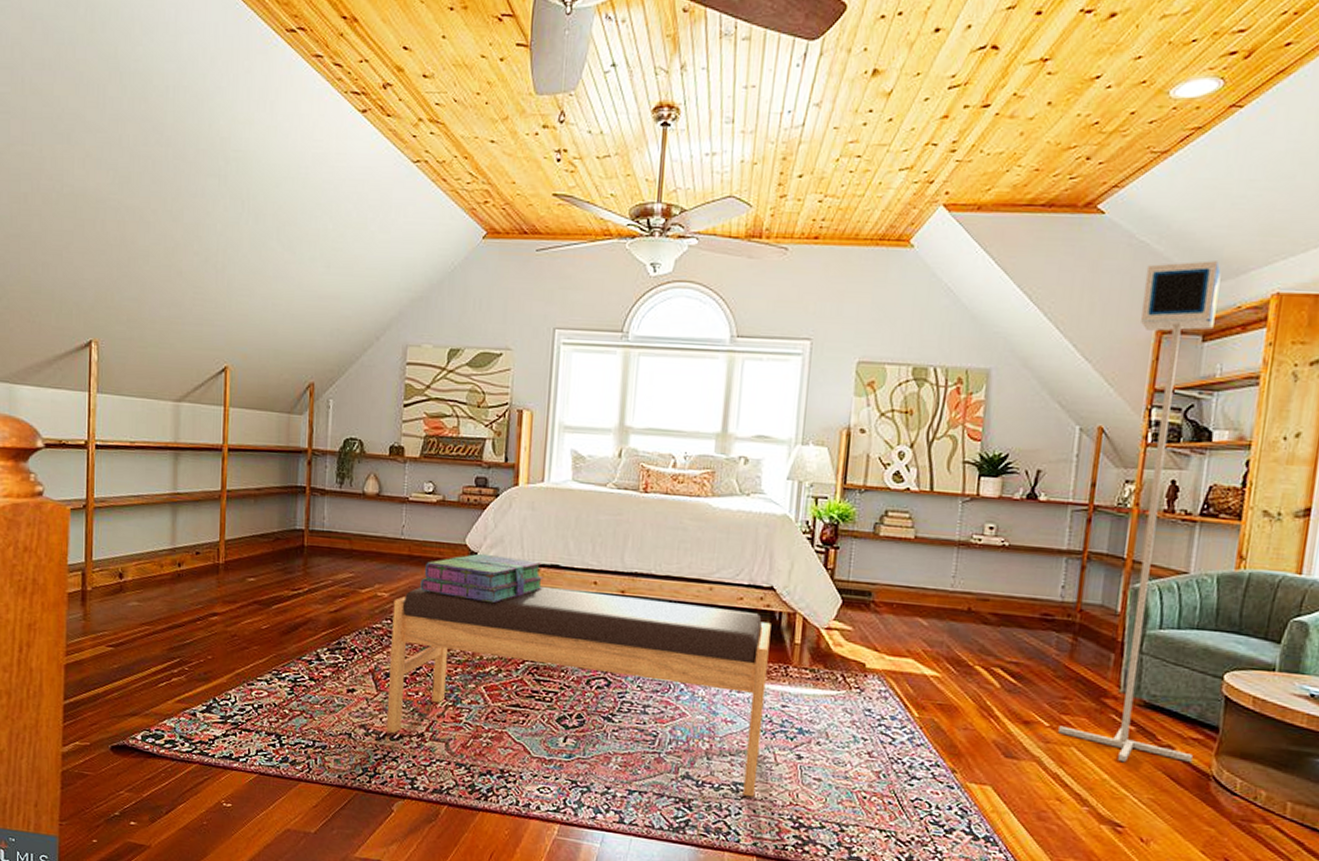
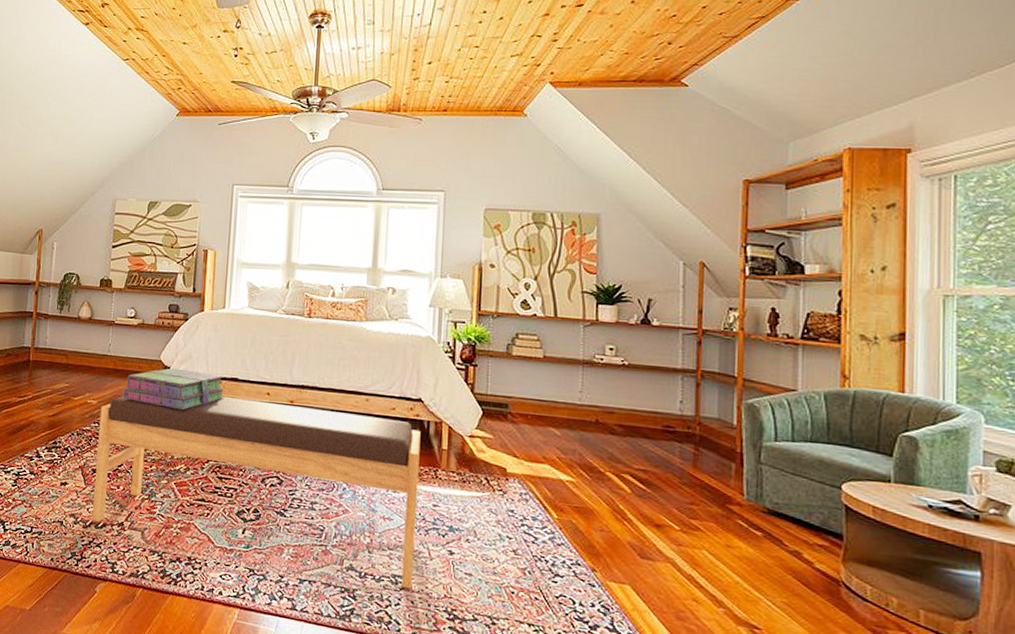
floor lamp: present [1058,260,1221,763] -> none [689,122,820,568]

